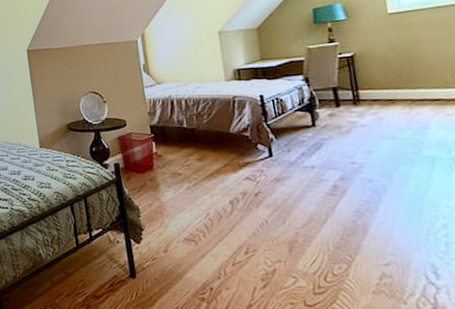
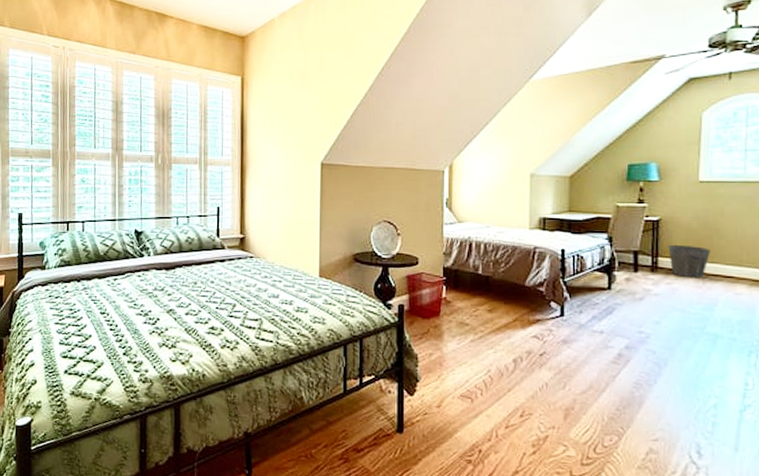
waste bin: none [367,75,413,106] -> present [668,244,711,278]

